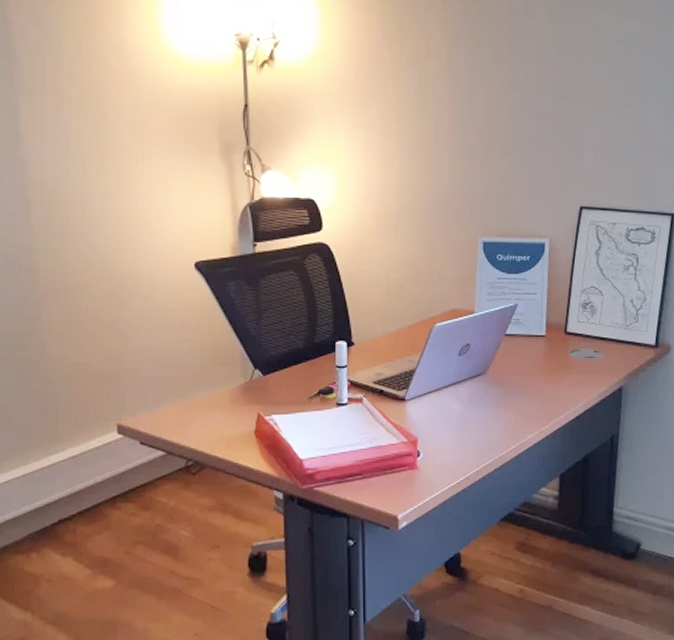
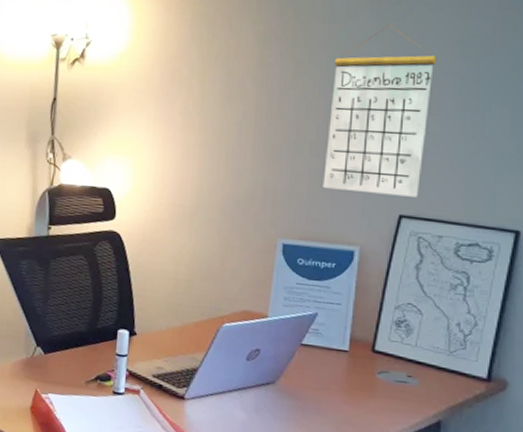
calendar: none [514,25,604,189] -> present [323,25,437,197]

